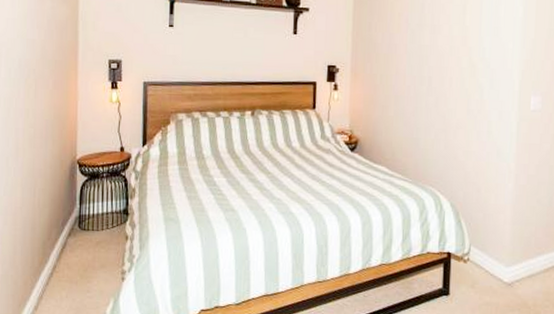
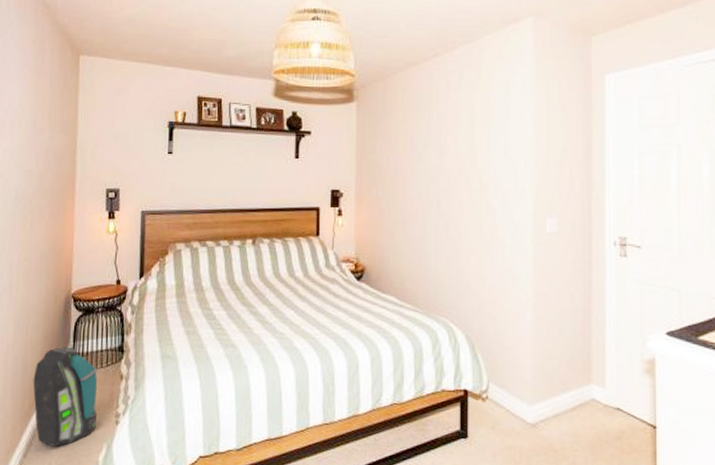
backpack: none [41,208,105,300] -> present [33,346,99,447]

